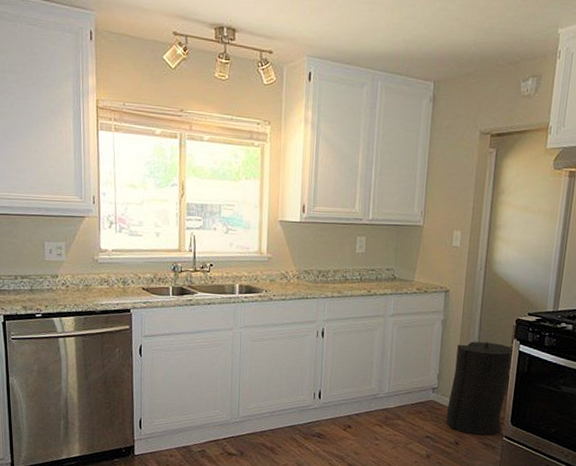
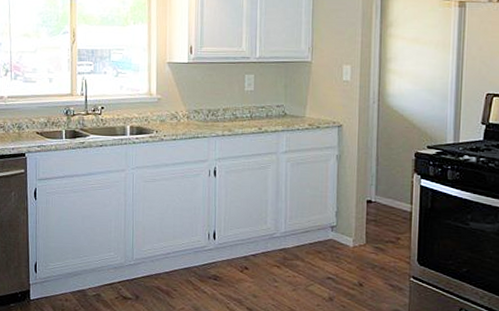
trash can: present [446,341,513,436] -> none [348,176,414,276]

